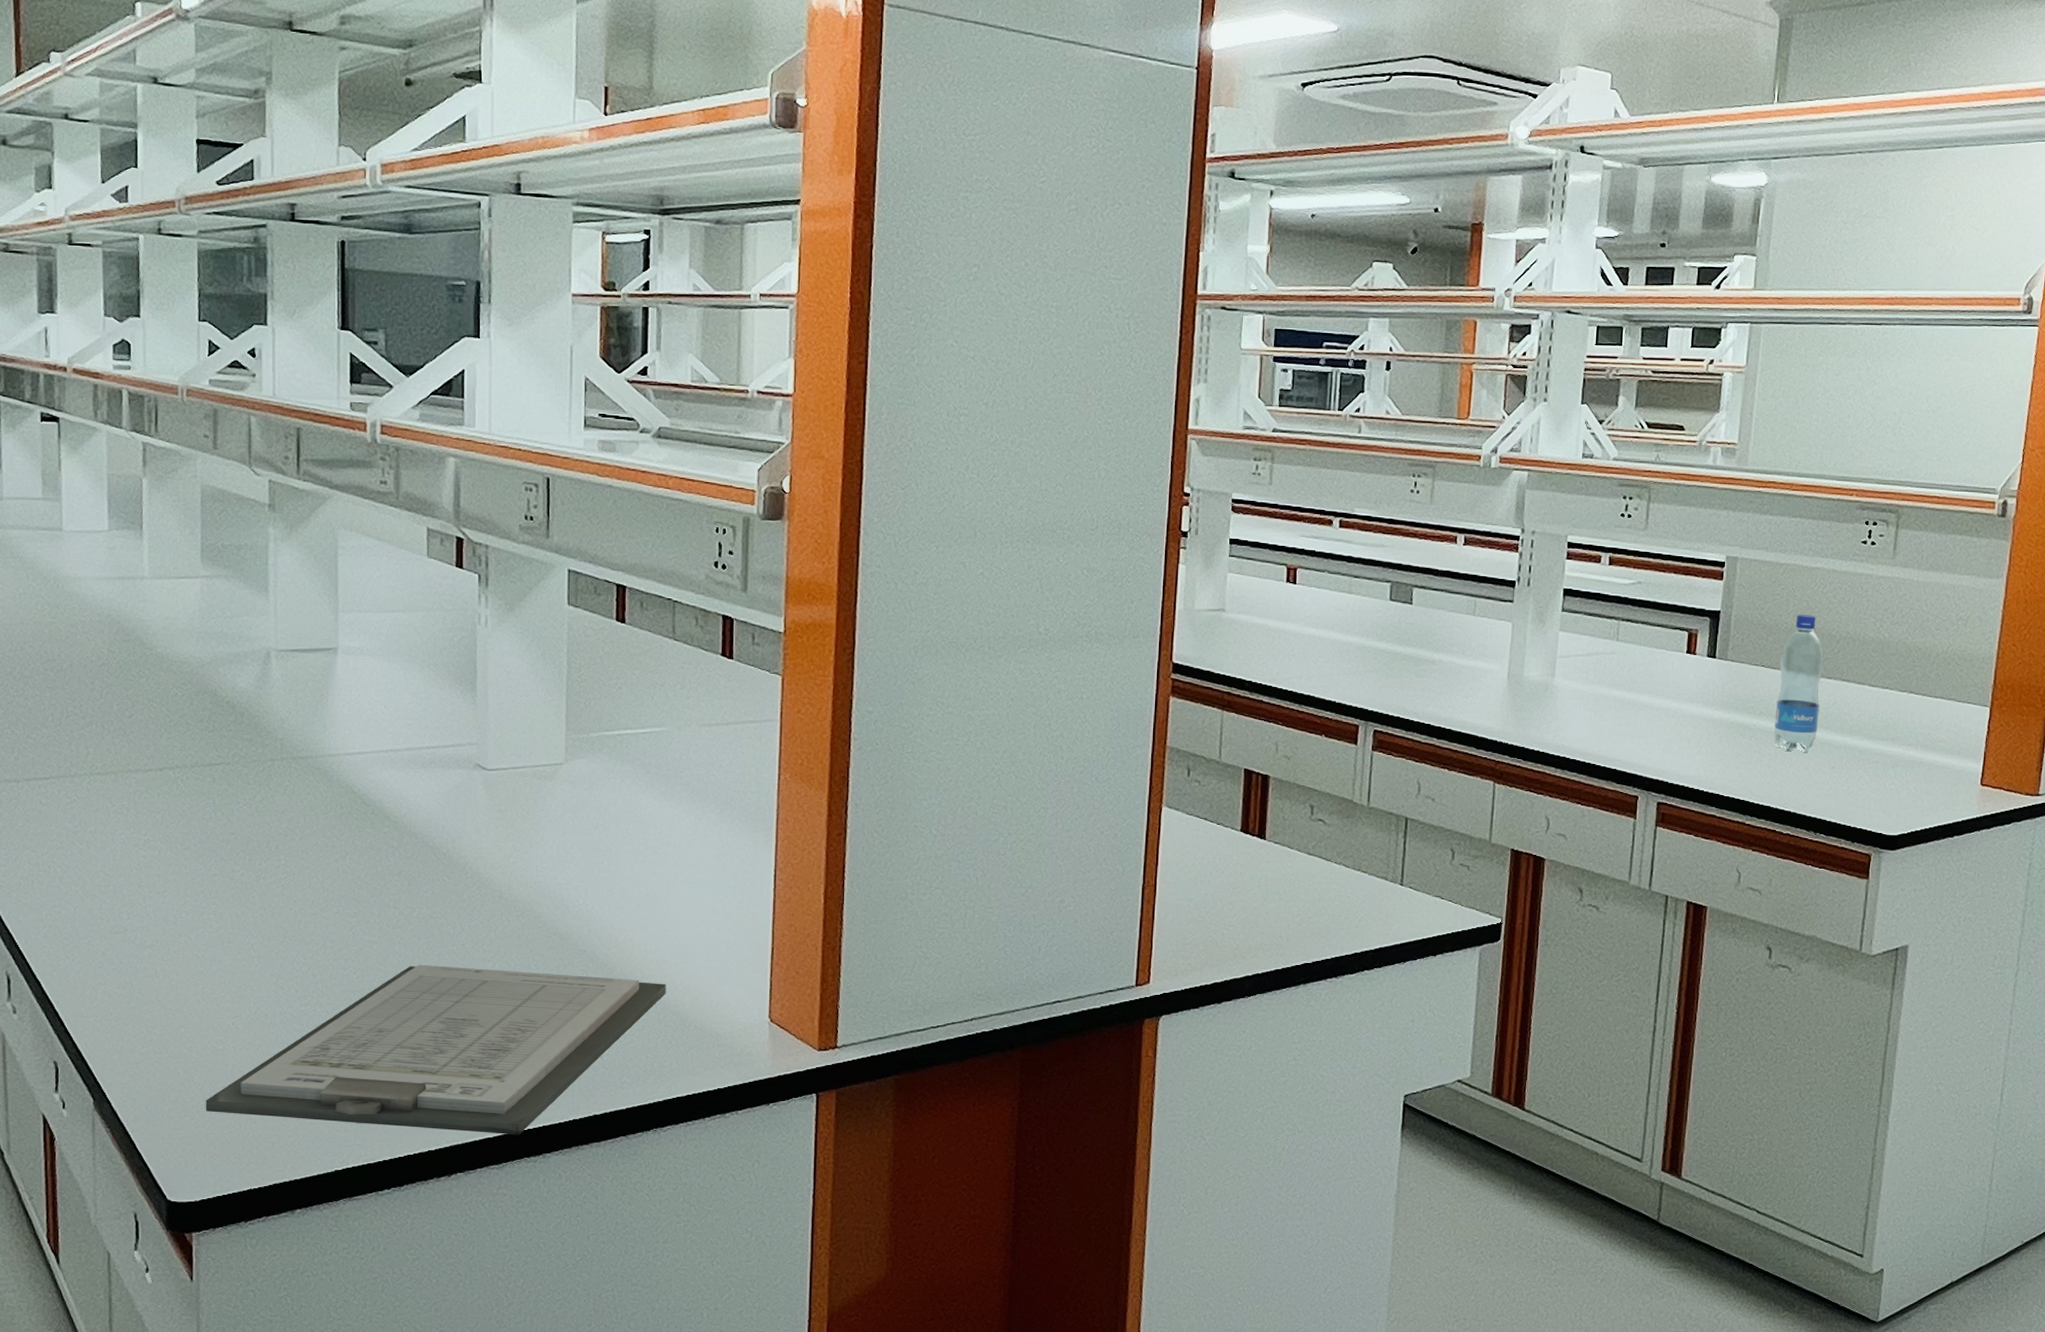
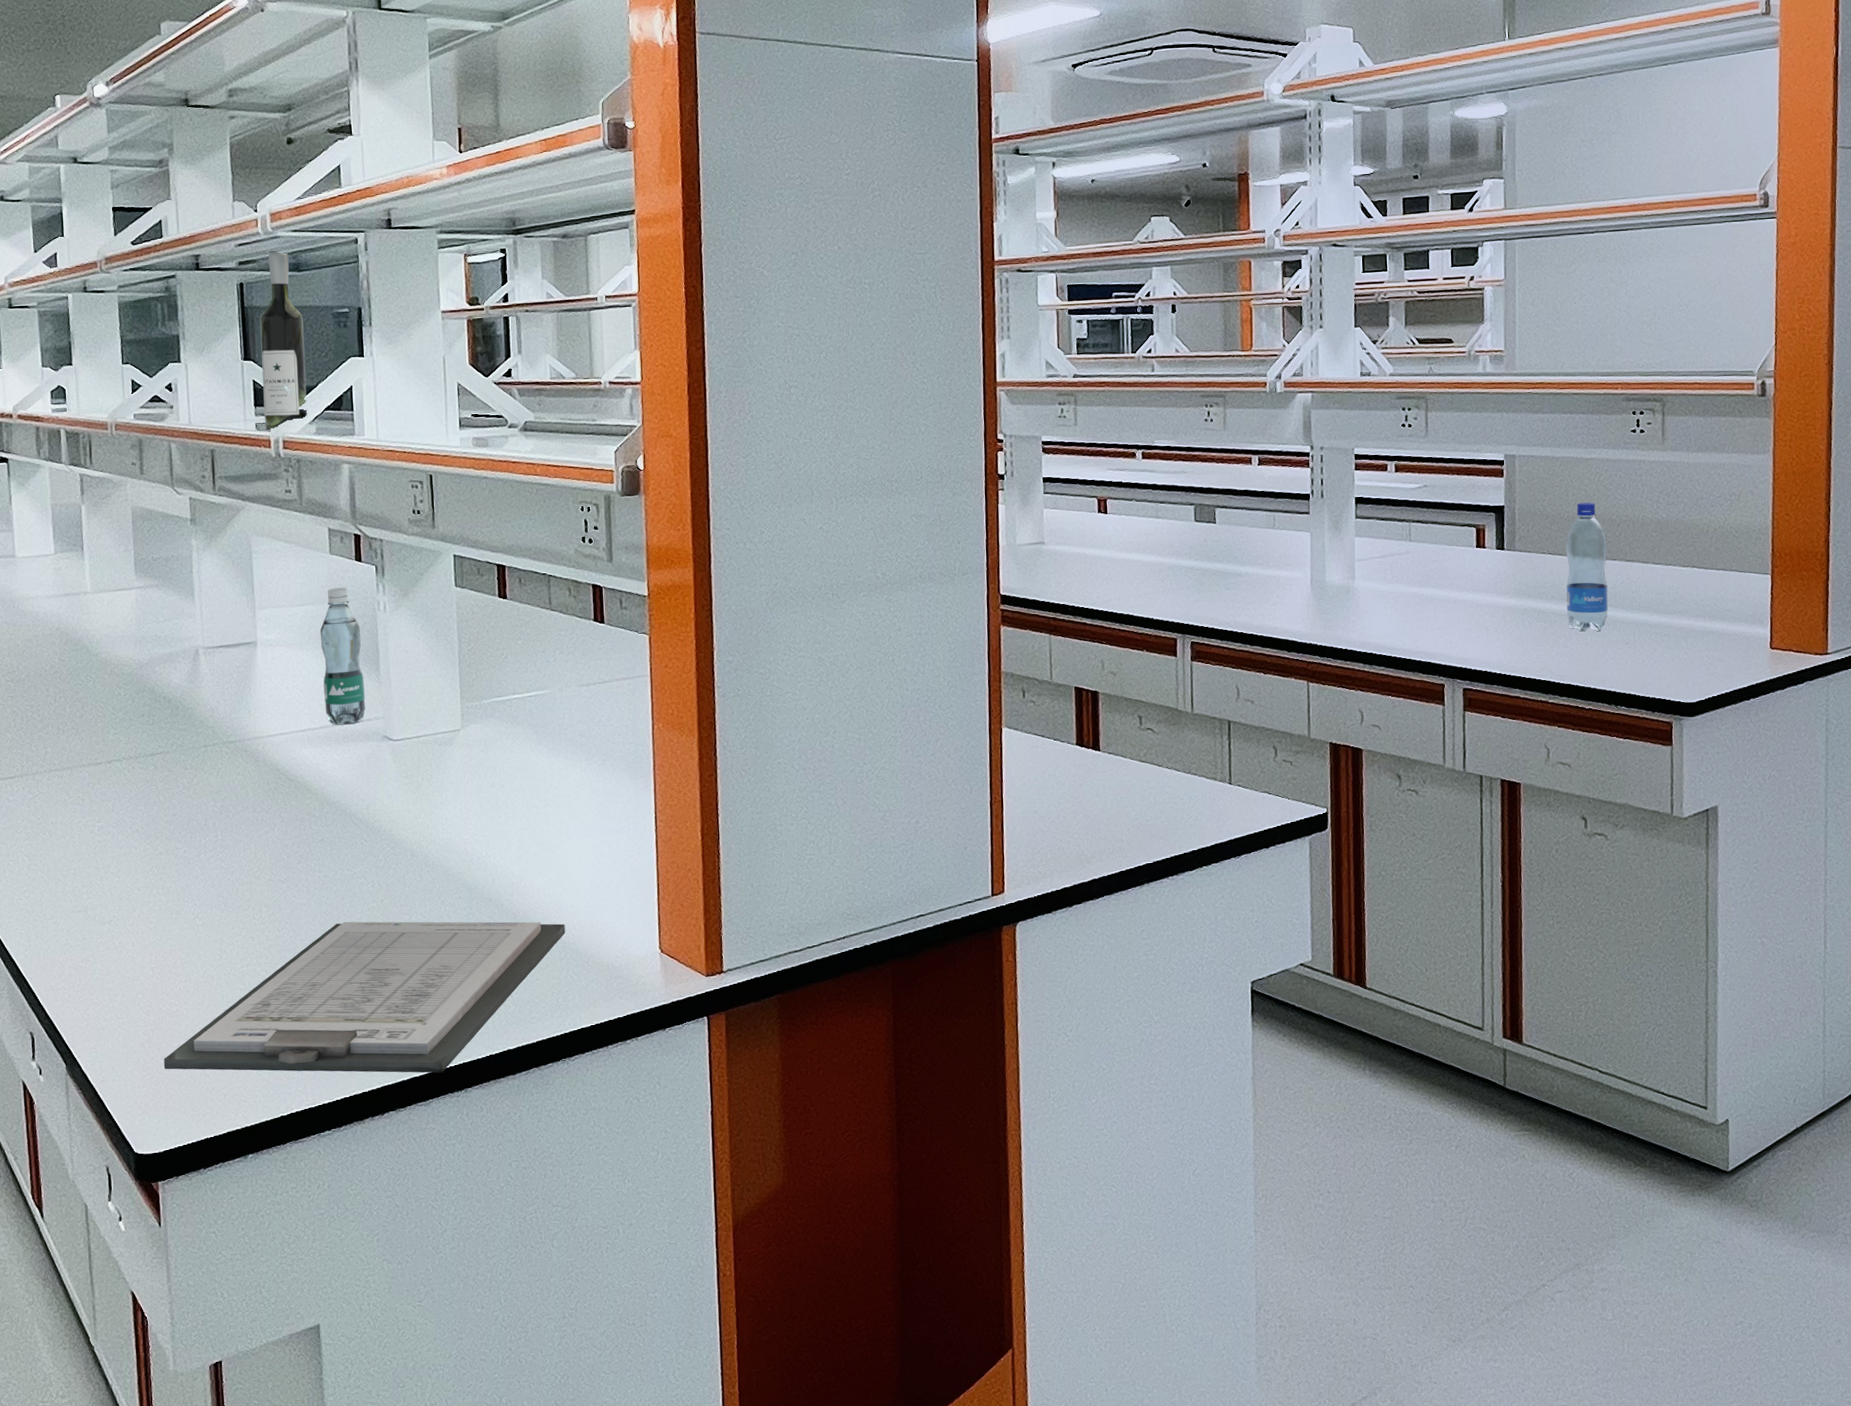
bottle: none [360,207,412,413] -> present [259,251,308,432]
bottle: none [410,595,458,748] -> present [320,587,366,725]

